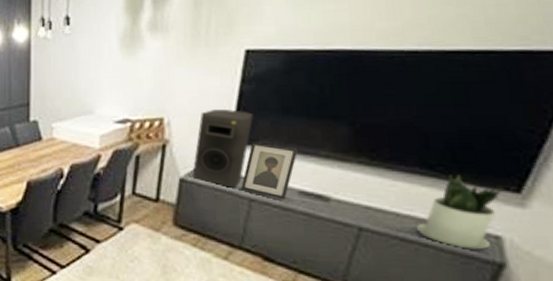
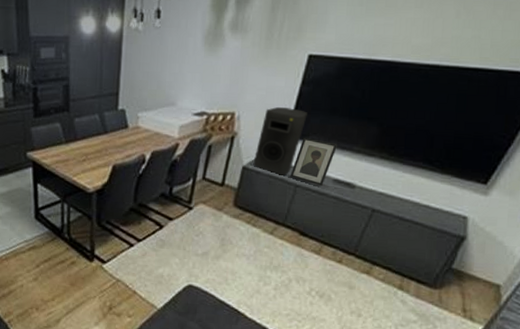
planter: present [417,174,504,250] -> none [413,168,477,227]

